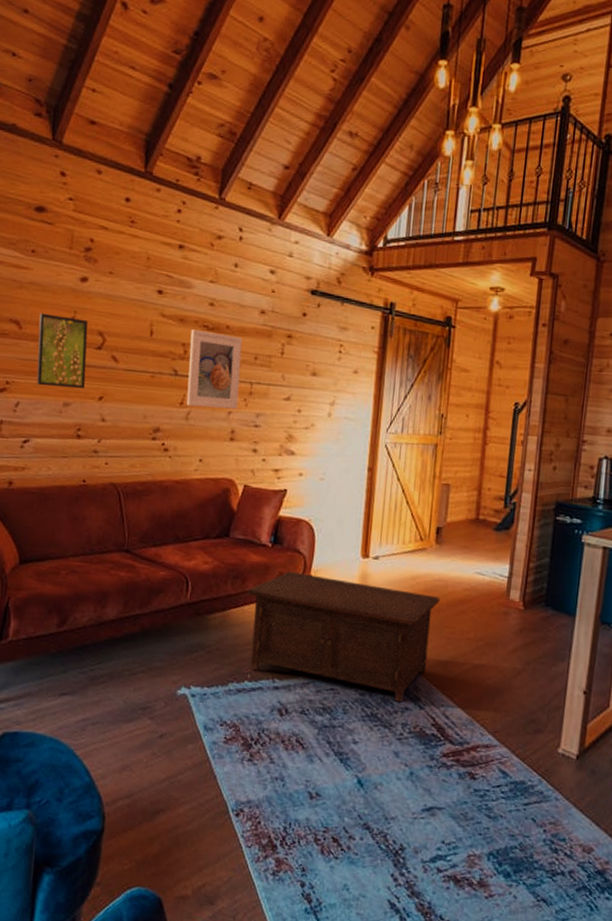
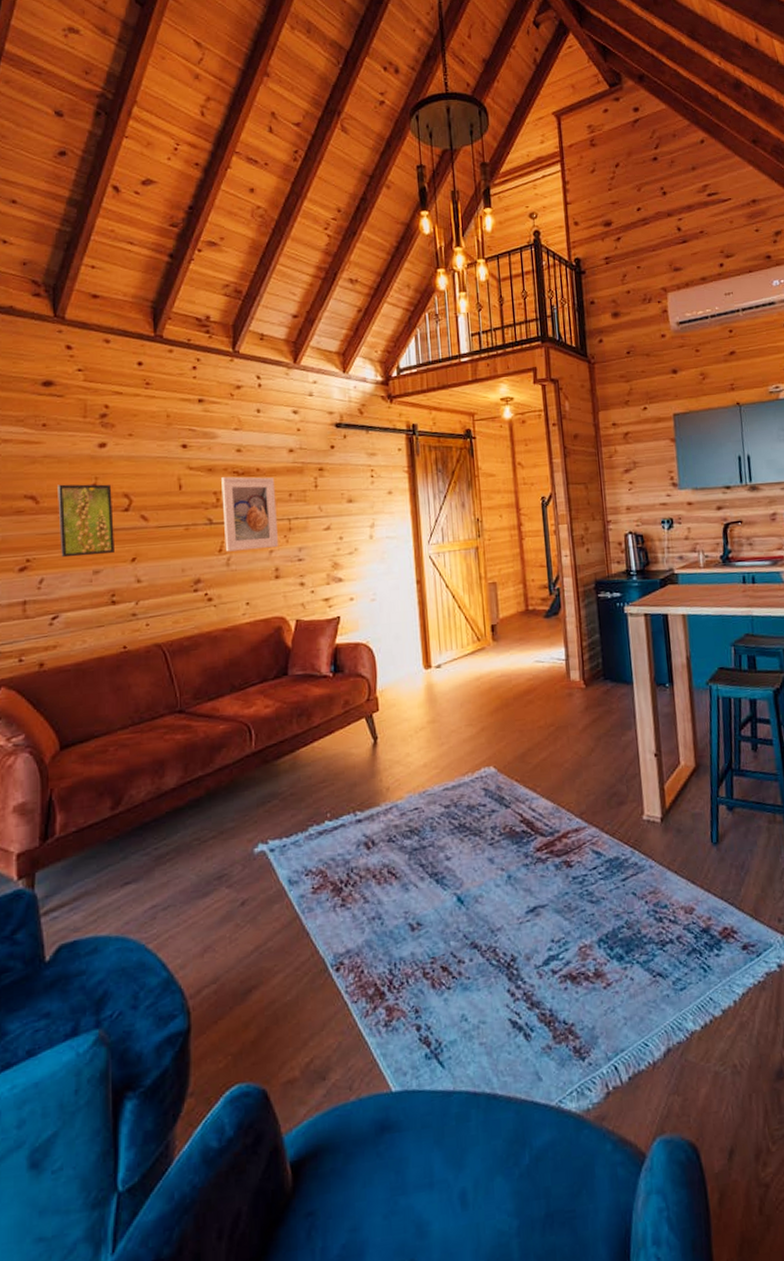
cabinet: present [247,572,440,703] -> none [315,692,506,807]

